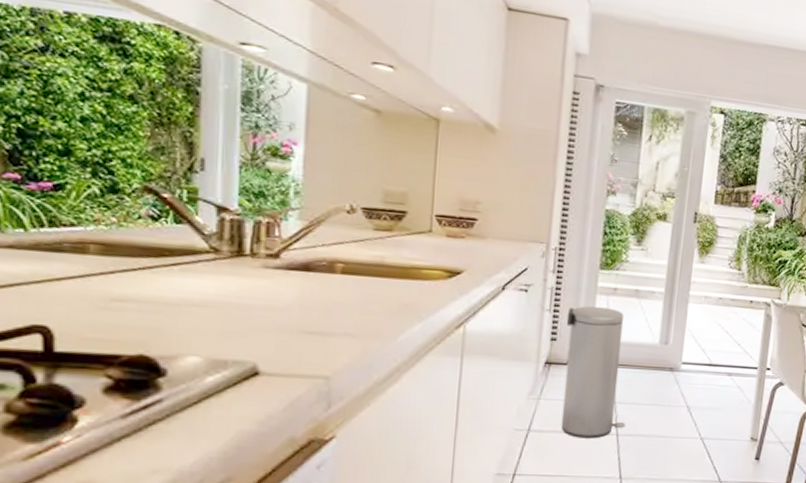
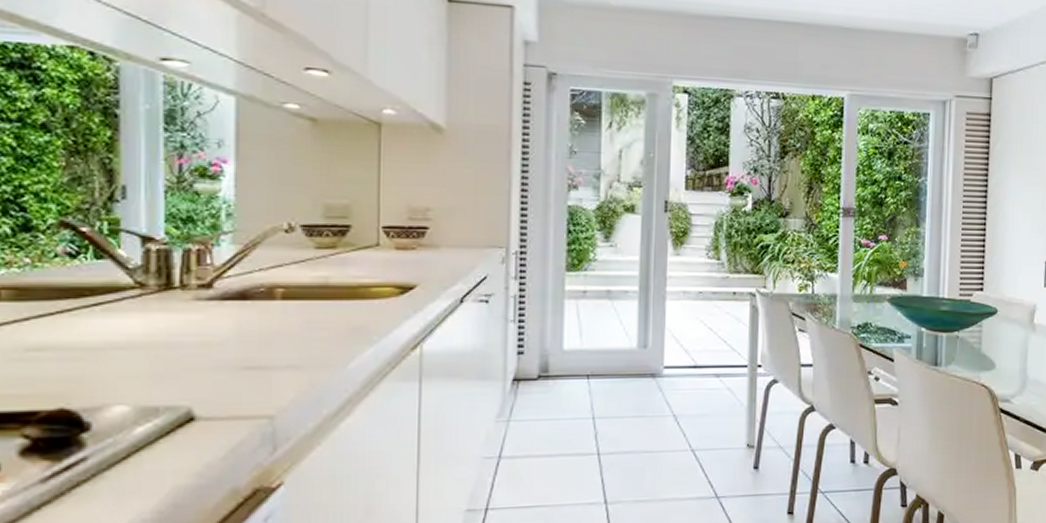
pedal bin: present [561,306,626,439] -> none [533,313,607,462]

